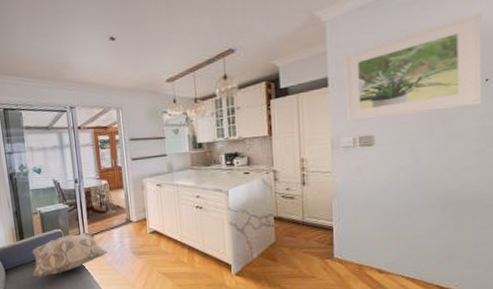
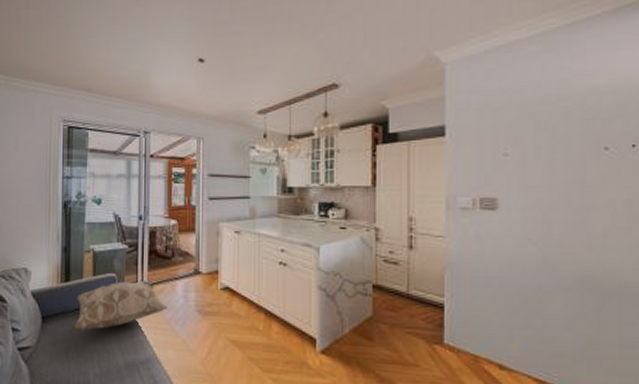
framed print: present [344,12,483,123] -> none [465,69,629,180]

